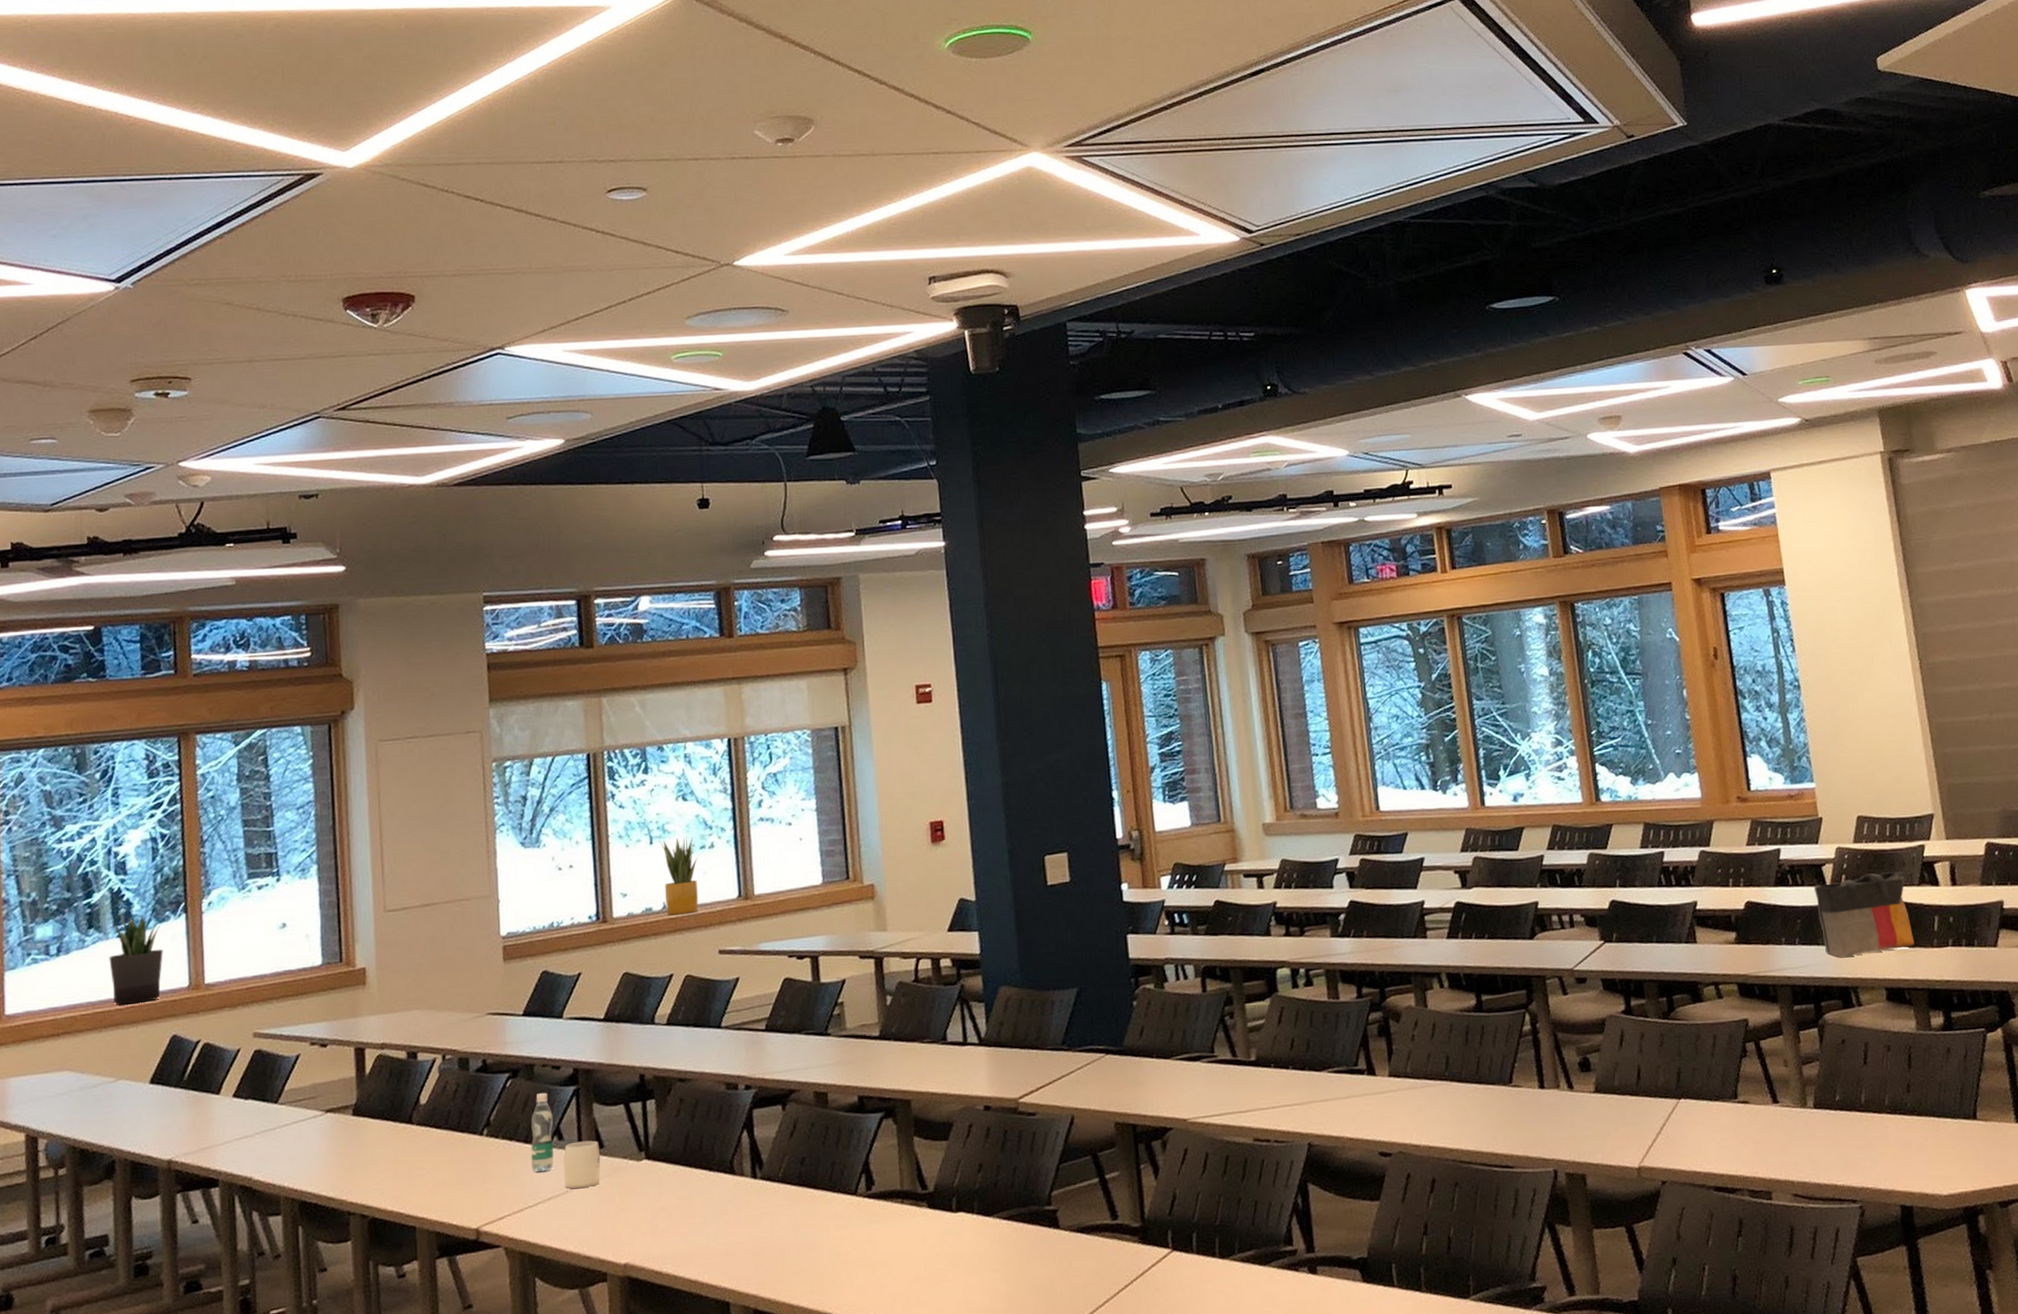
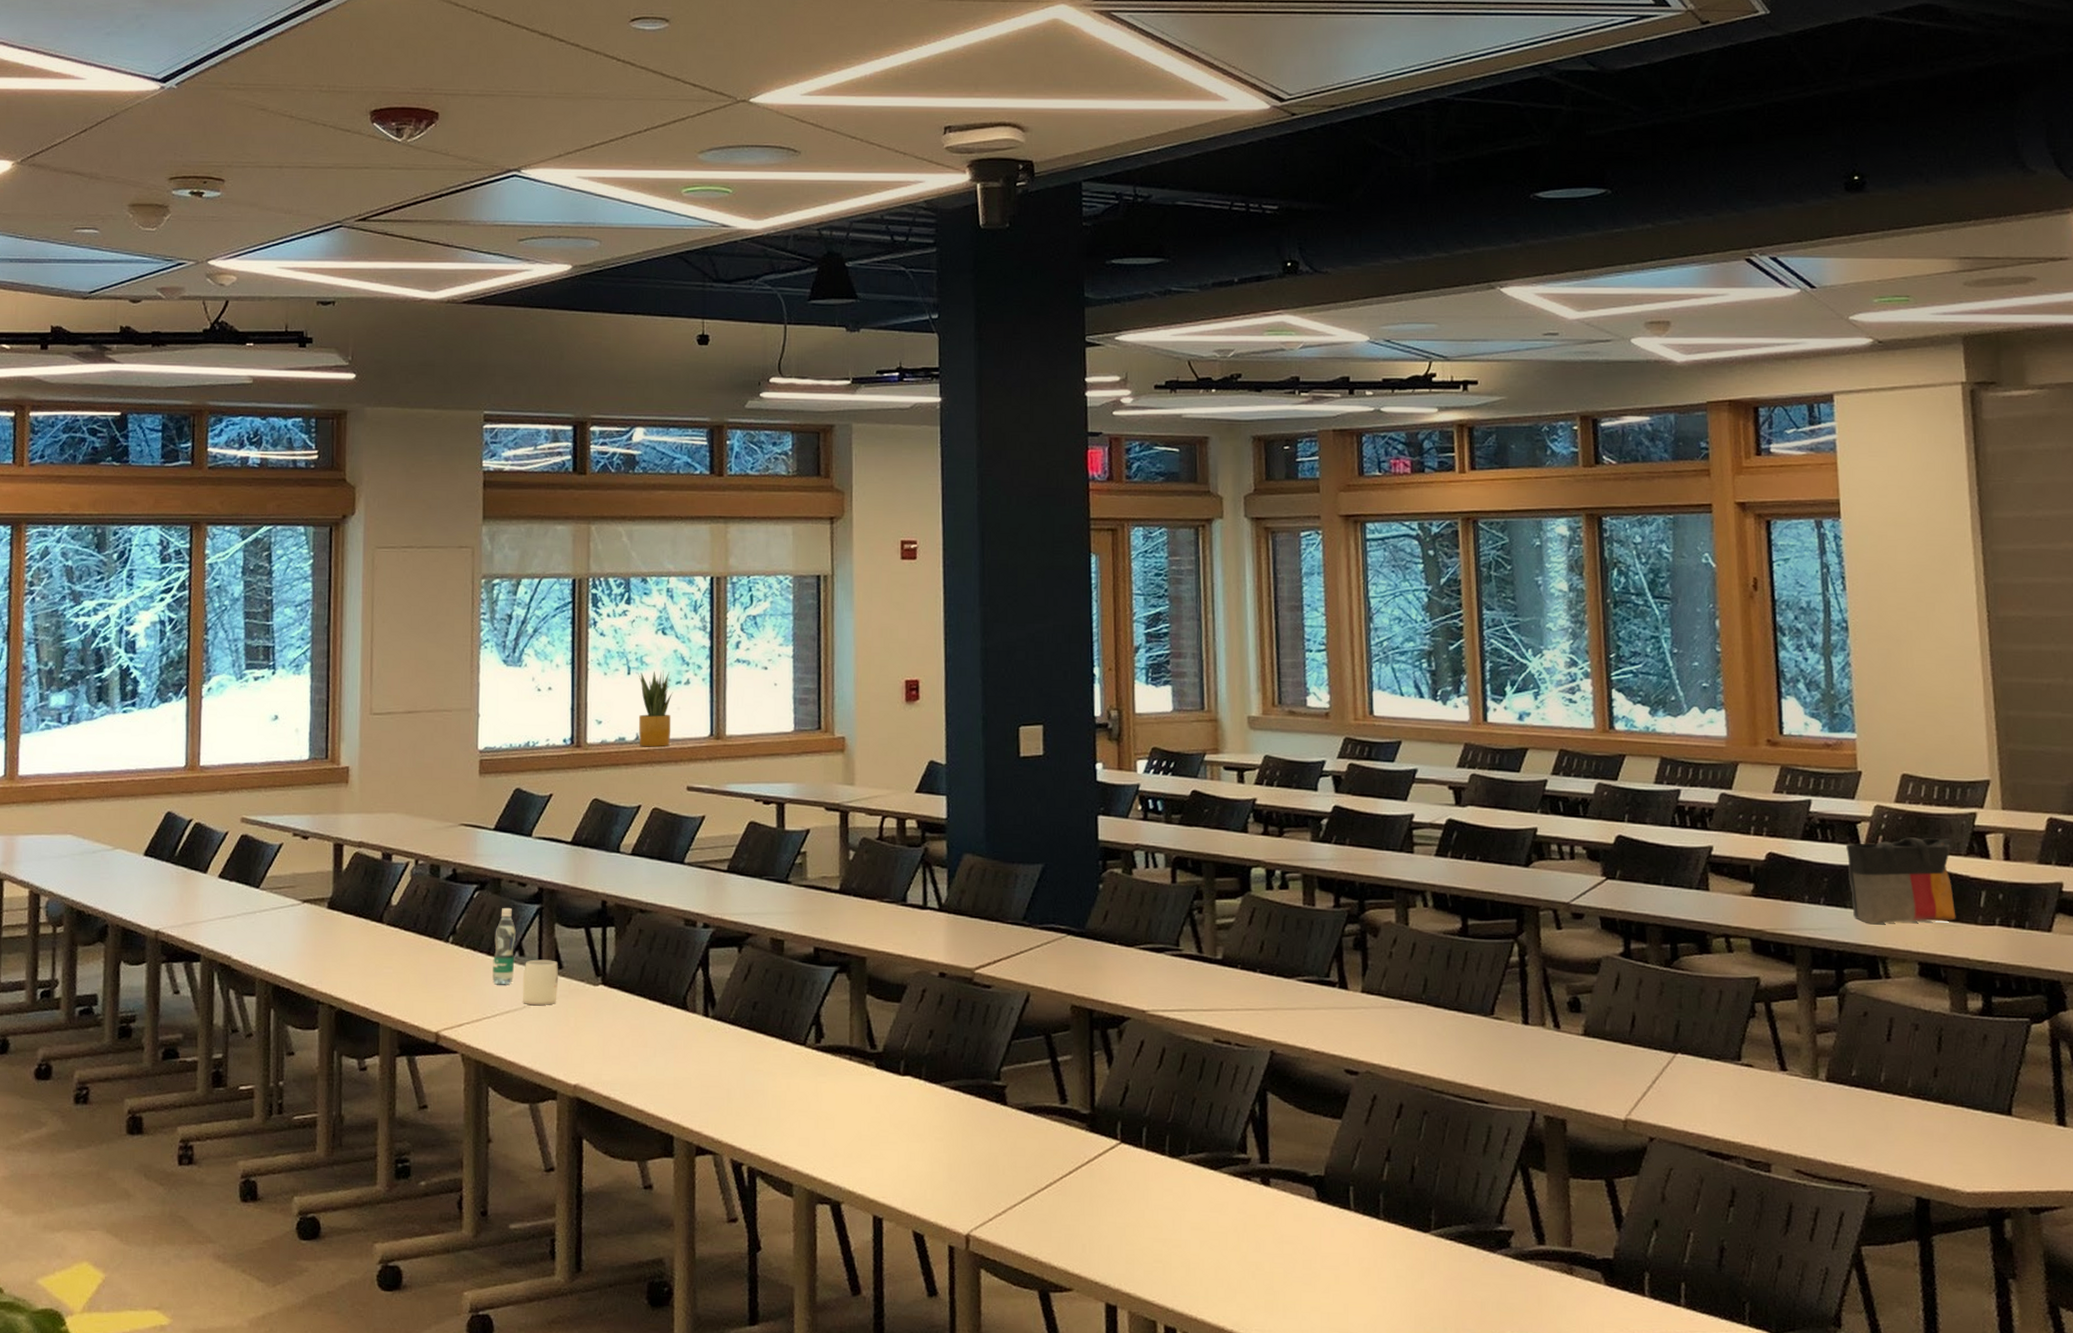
planter: present [109,913,163,1005] -> none [114,690,164,778]

